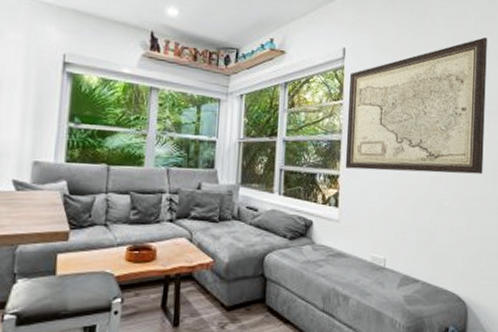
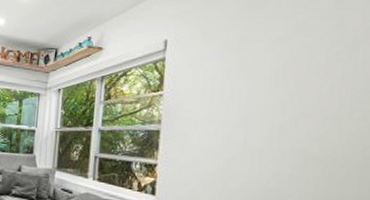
wall art: present [345,37,487,174] -> none [163,15,355,170]

